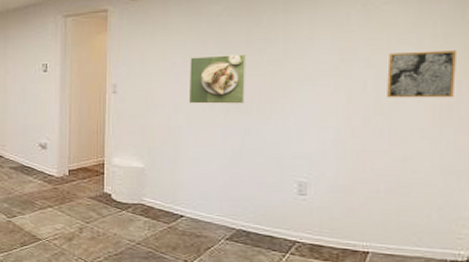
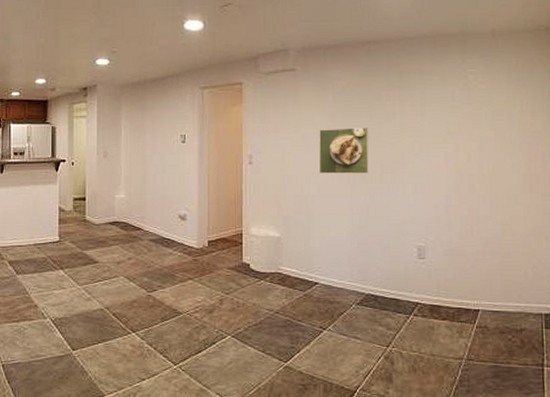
wall art: present [387,50,456,98] -> none [486,125,540,168]

